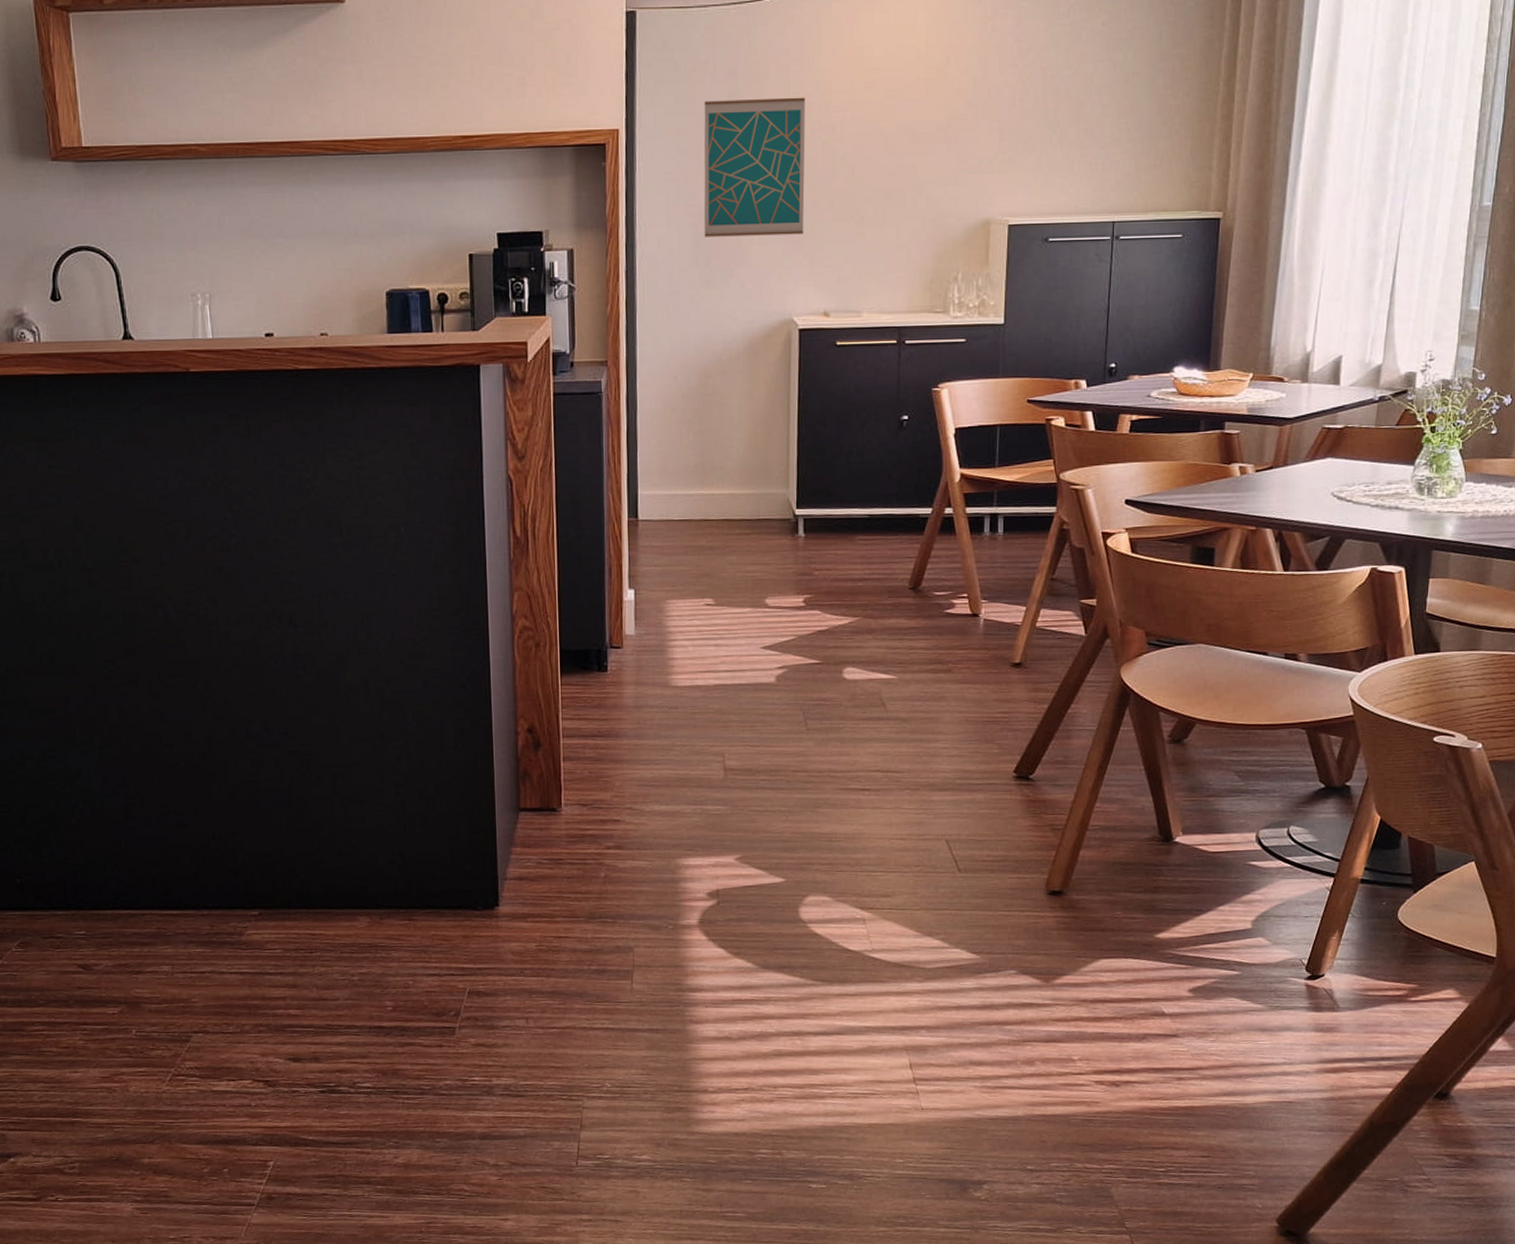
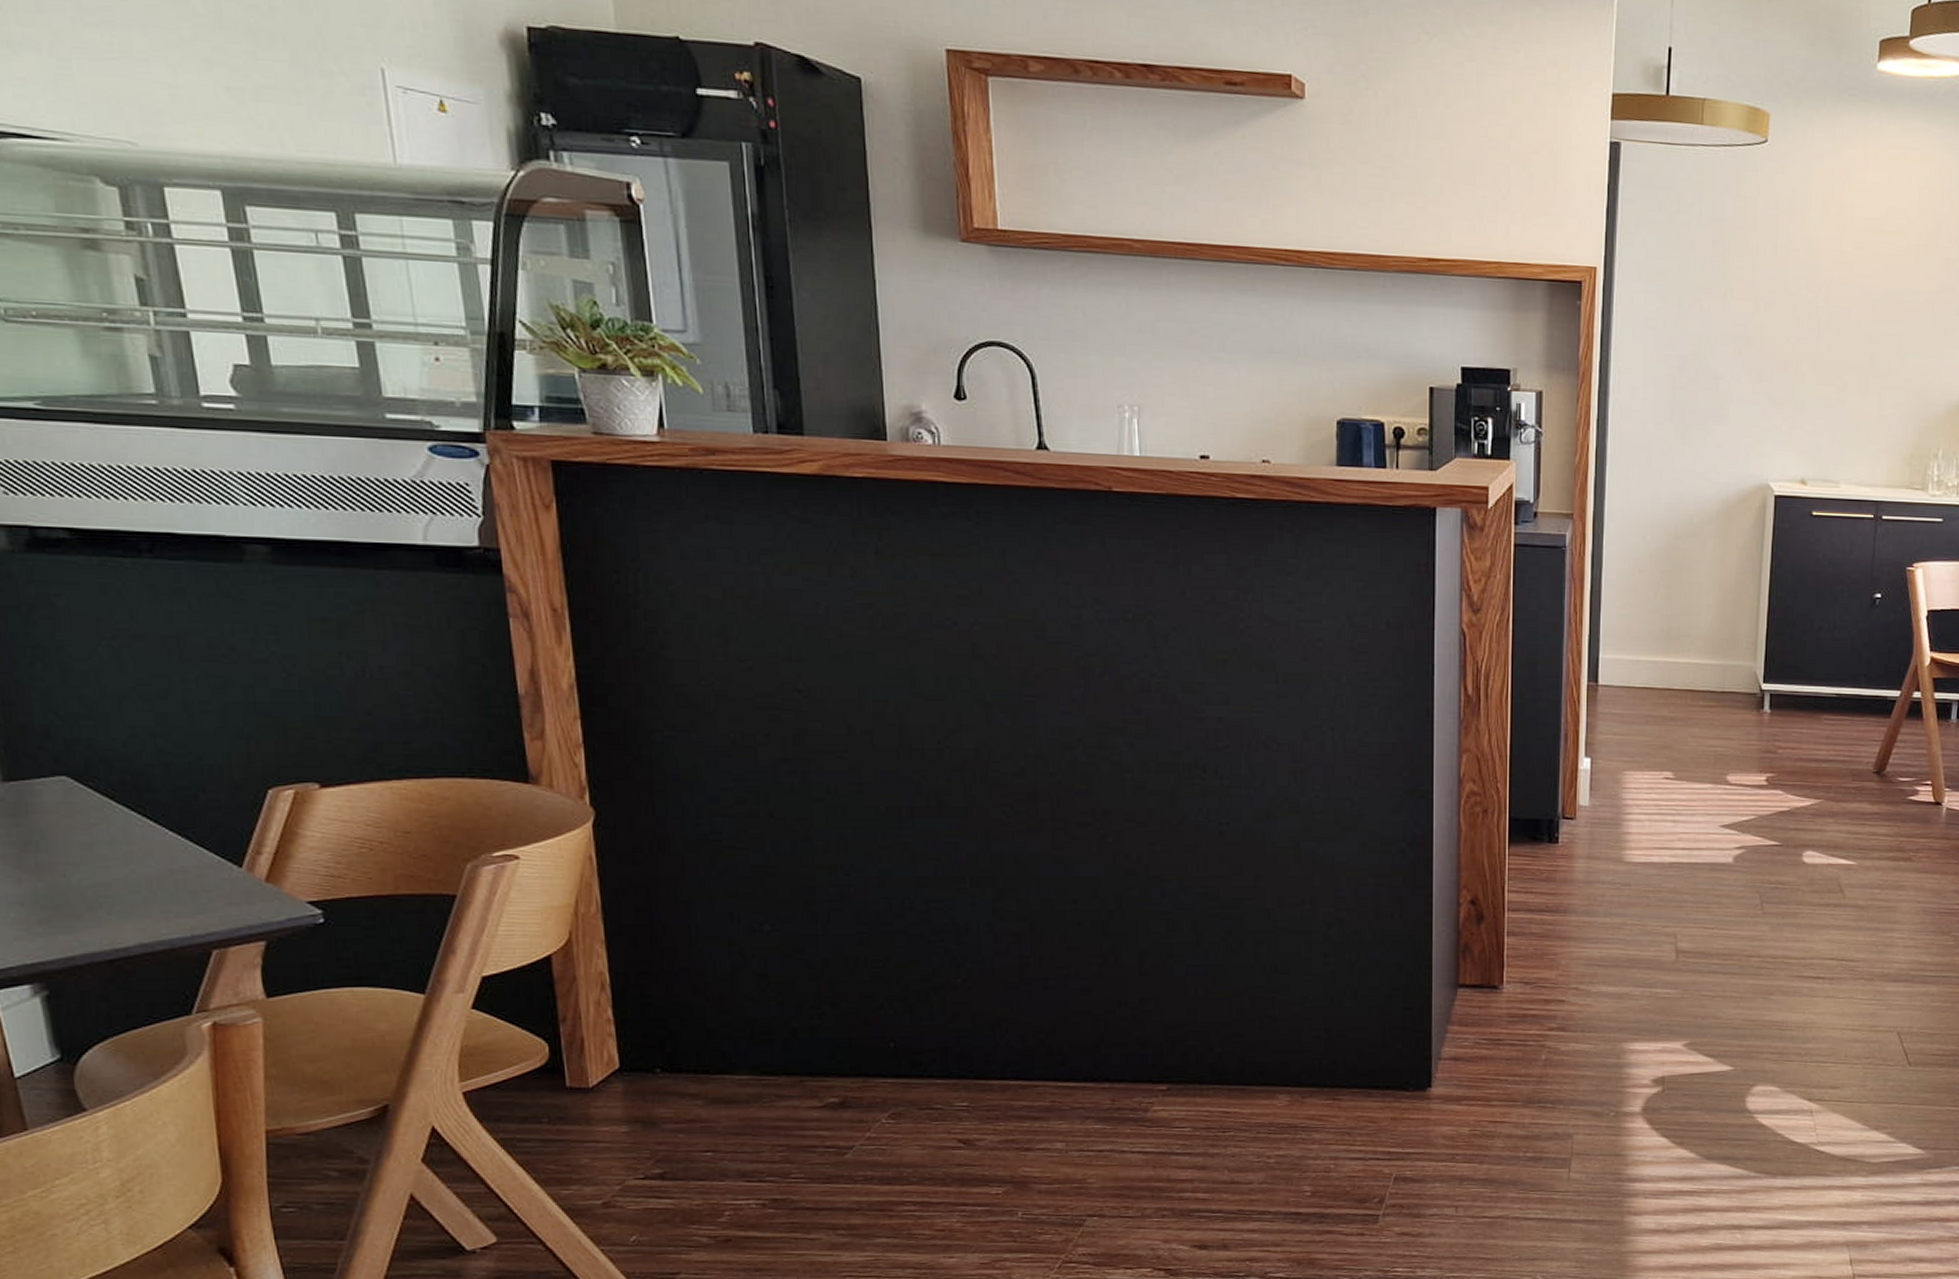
wall art: present [704,97,806,237] -> none [1681,246,1794,396]

